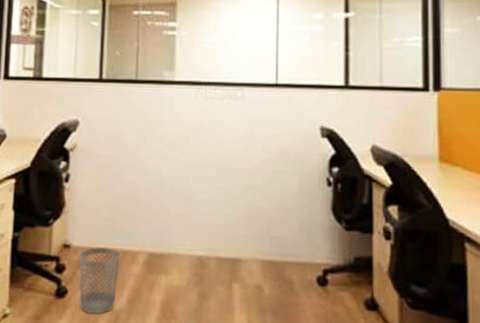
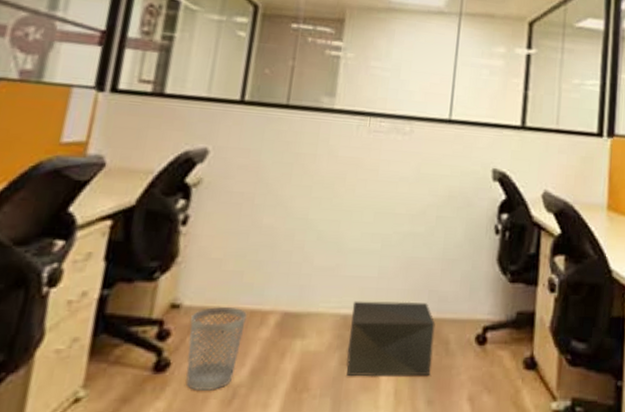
storage box: none [204,244,279,311] -> present [346,301,436,377]

